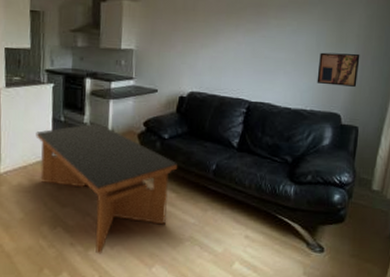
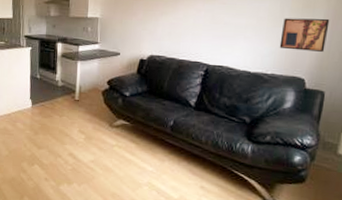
coffee table: present [35,123,177,254] -> none [17,81,137,190]

